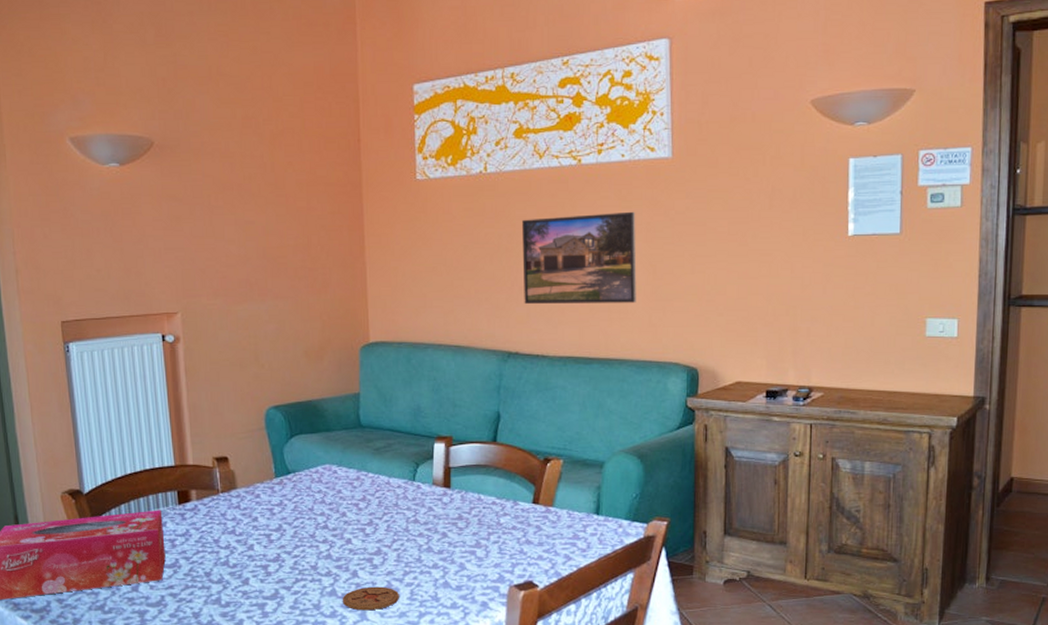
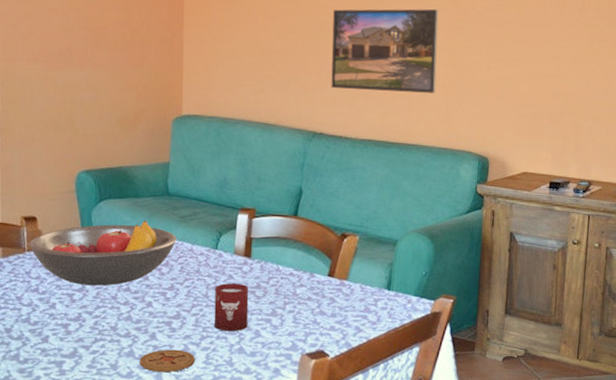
fruit bowl: none [222,455,373,525] -> present [29,220,177,286]
cup: none [414,515,451,566] -> present [213,283,249,332]

